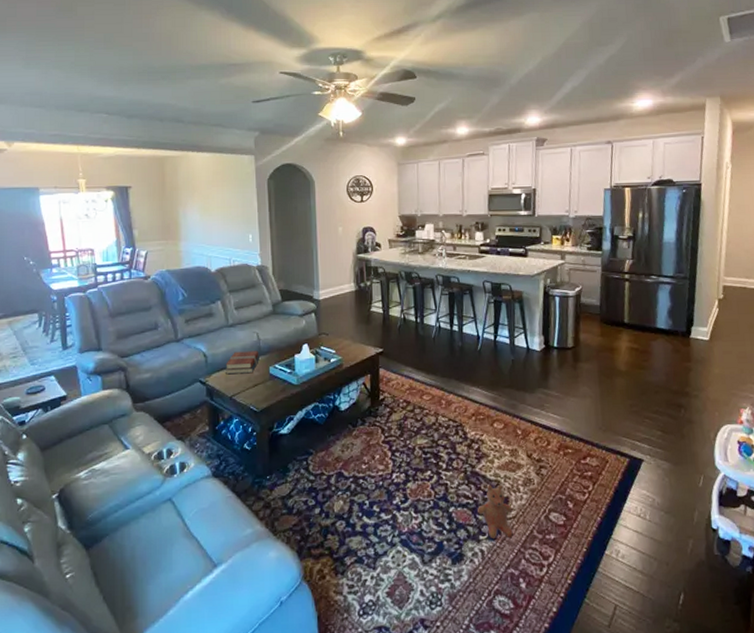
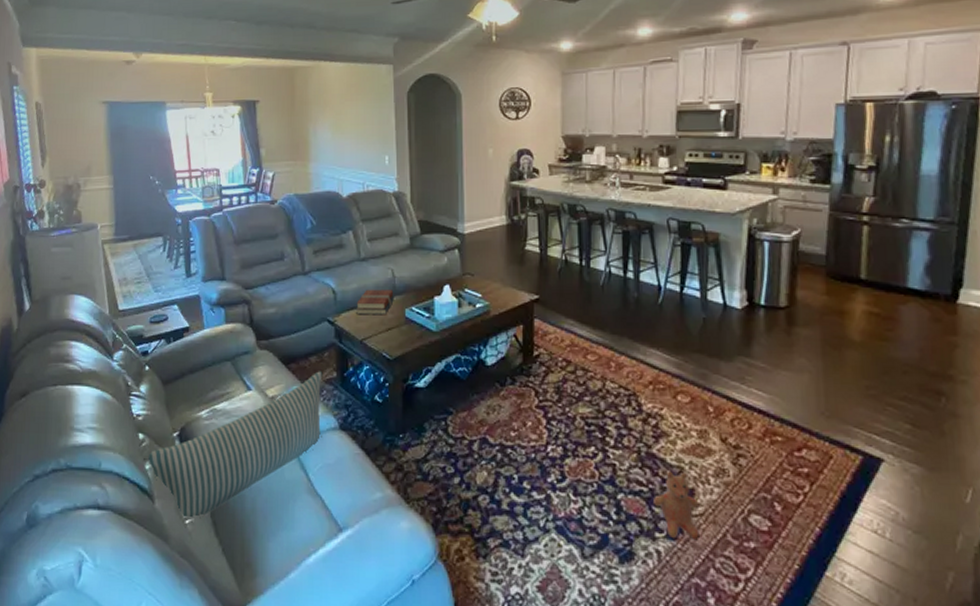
pillow: none [28,427,197,572] -> present [149,371,323,519]

